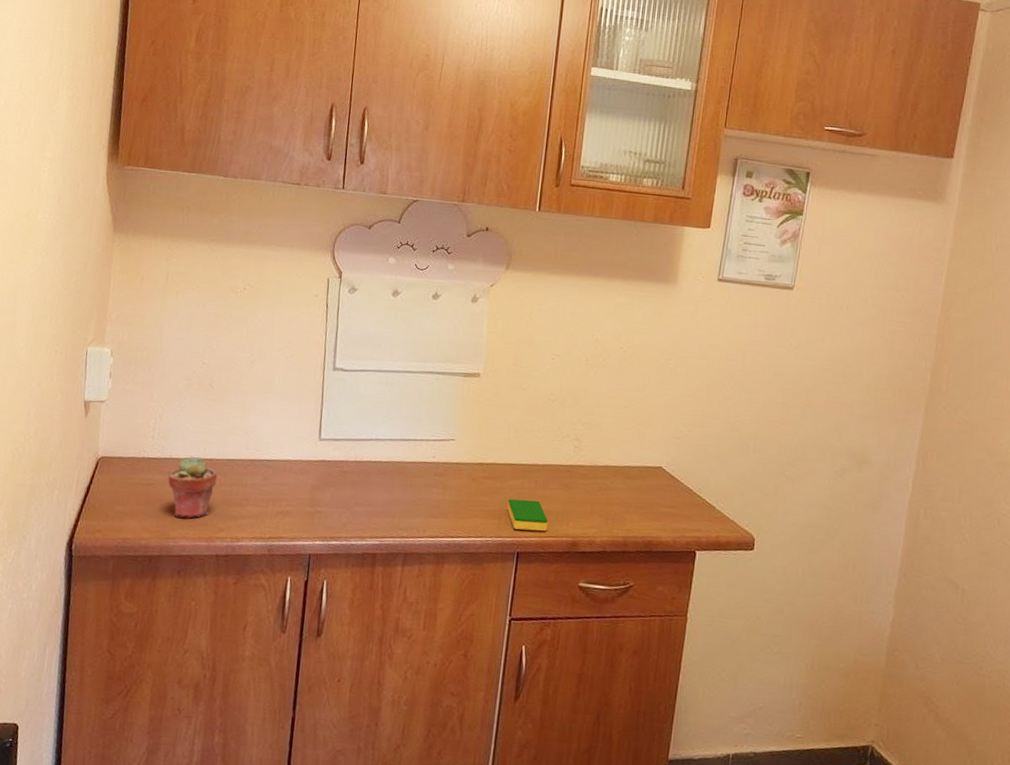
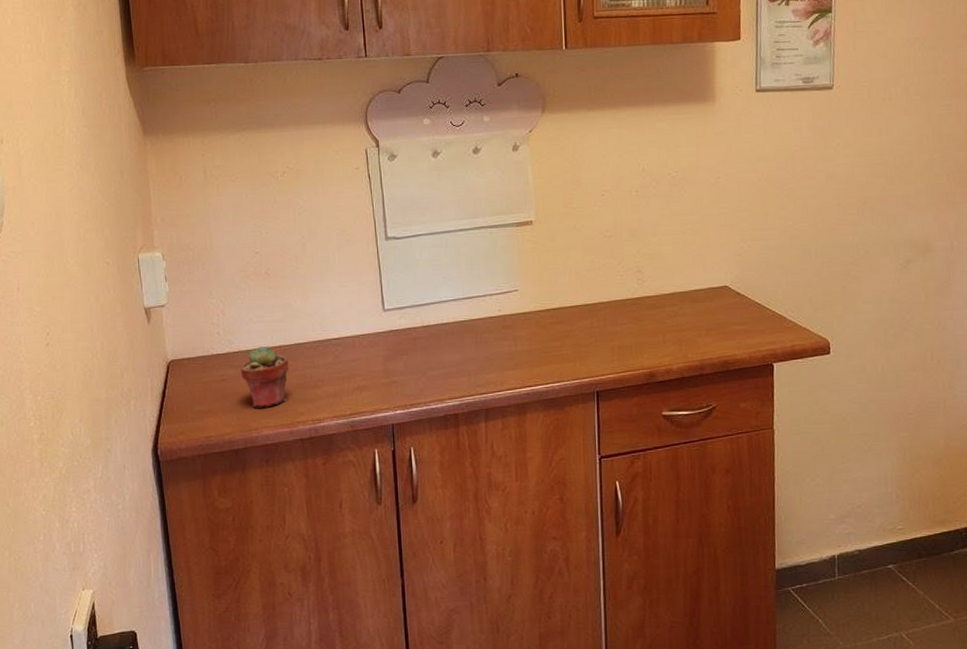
dish sponge: present [507,499,548,532] -> none [580,338,622,369]

